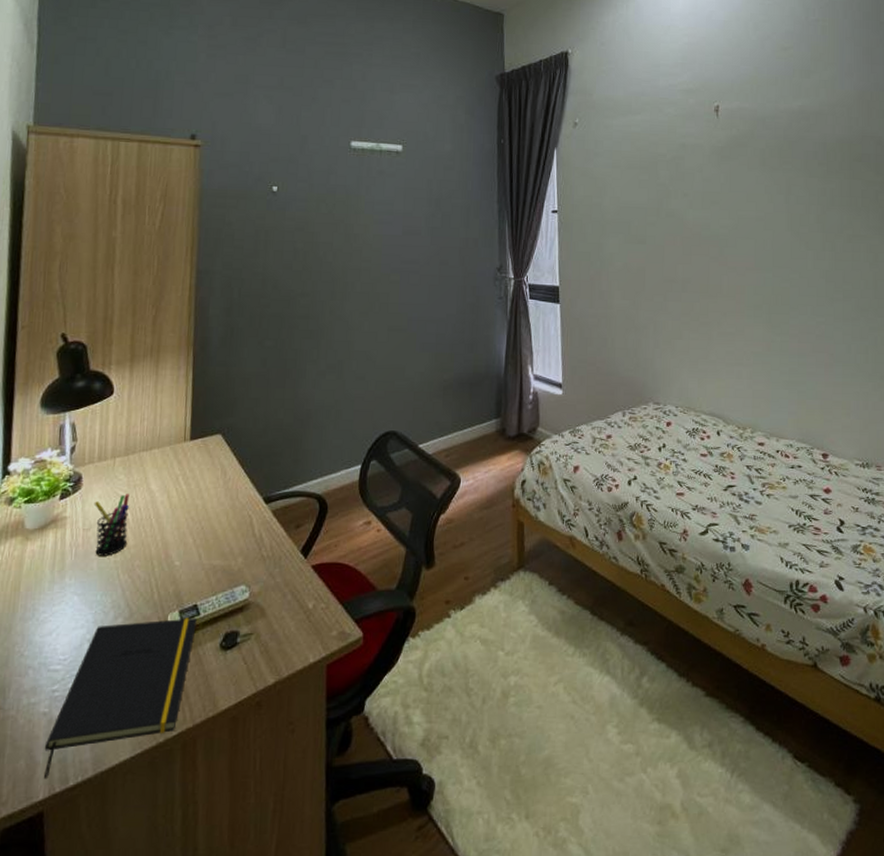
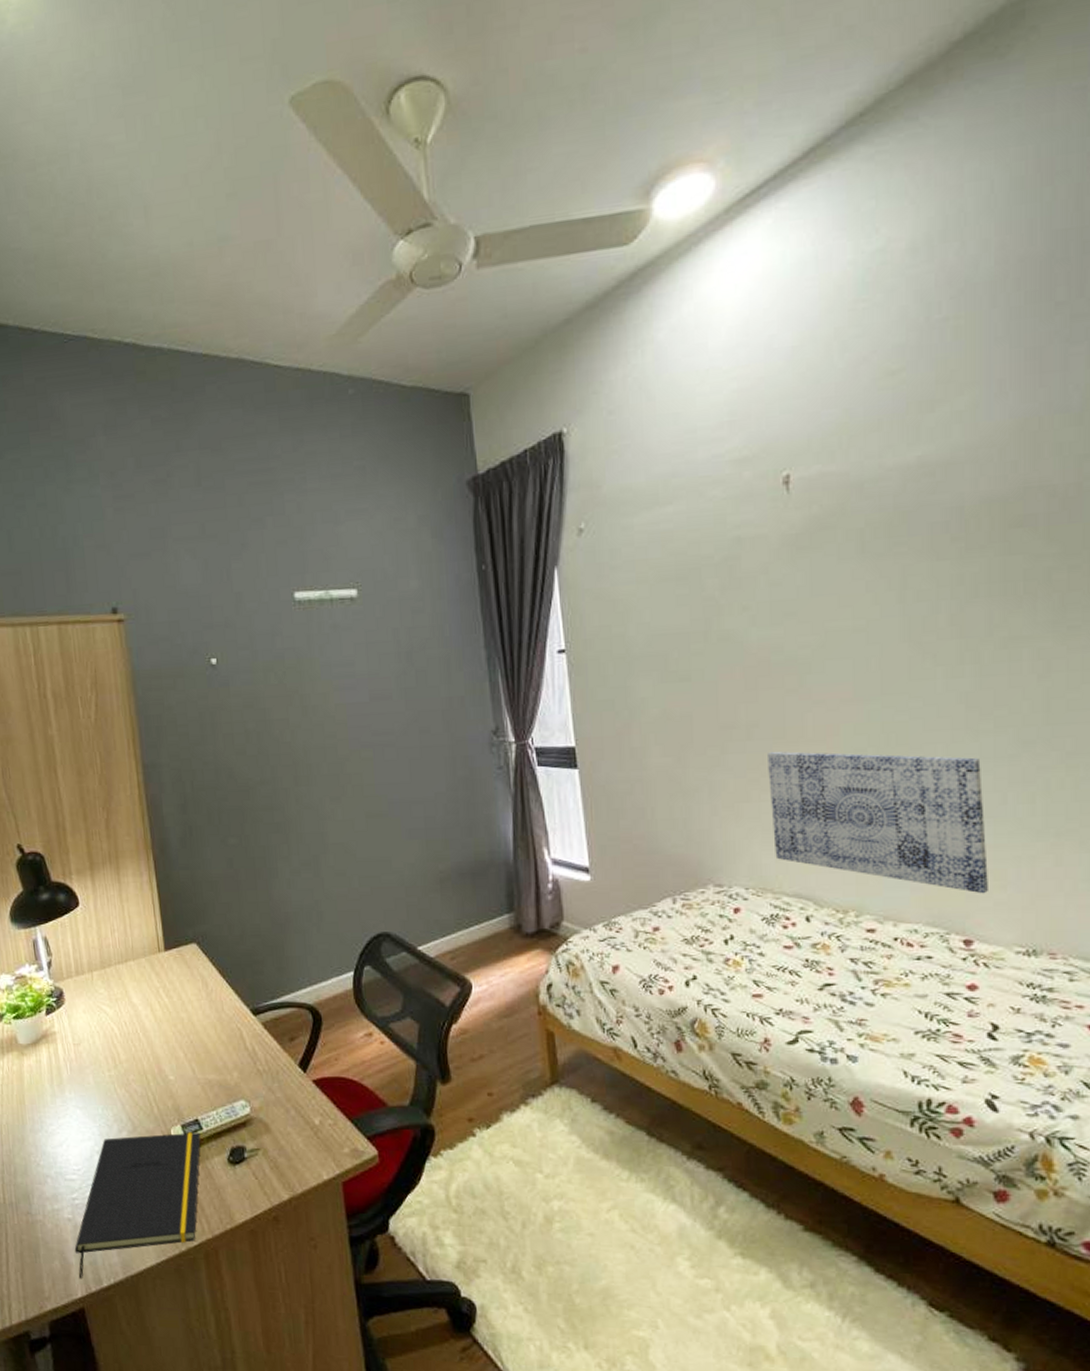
pen holder: present [94,494,130,556] -> none [79,1008,119,1071]
wall art: none [695,301,838,419] -> present [766,751,988,894]

